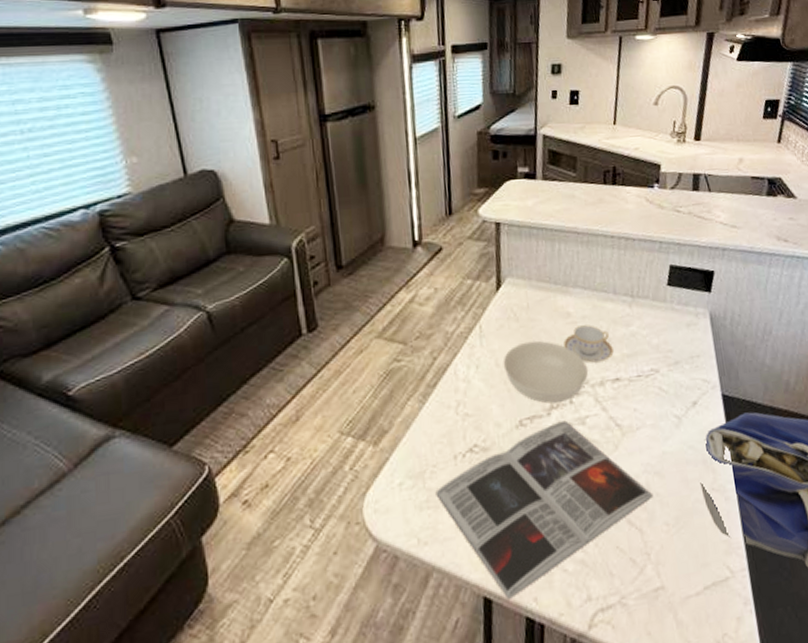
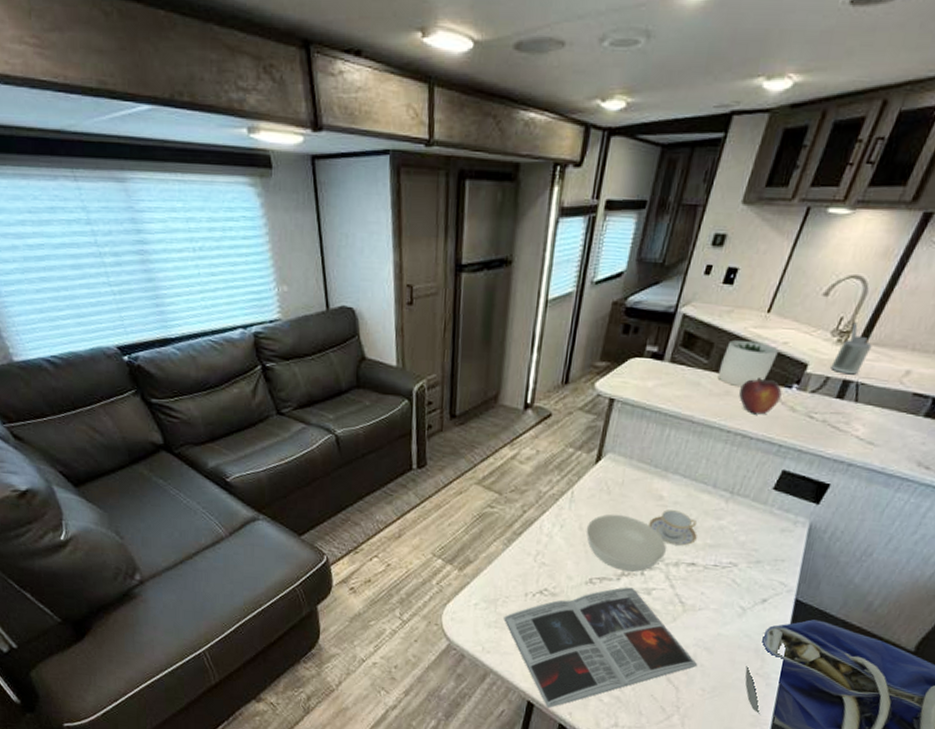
planter: none [587,151,633,194] -> present [717,340,778,388]
fruit: none [610,183,648,217] -> present [738,378,782,414]
soap dispenser: none [679,124,706,169] -> present [831,322,872,375]

